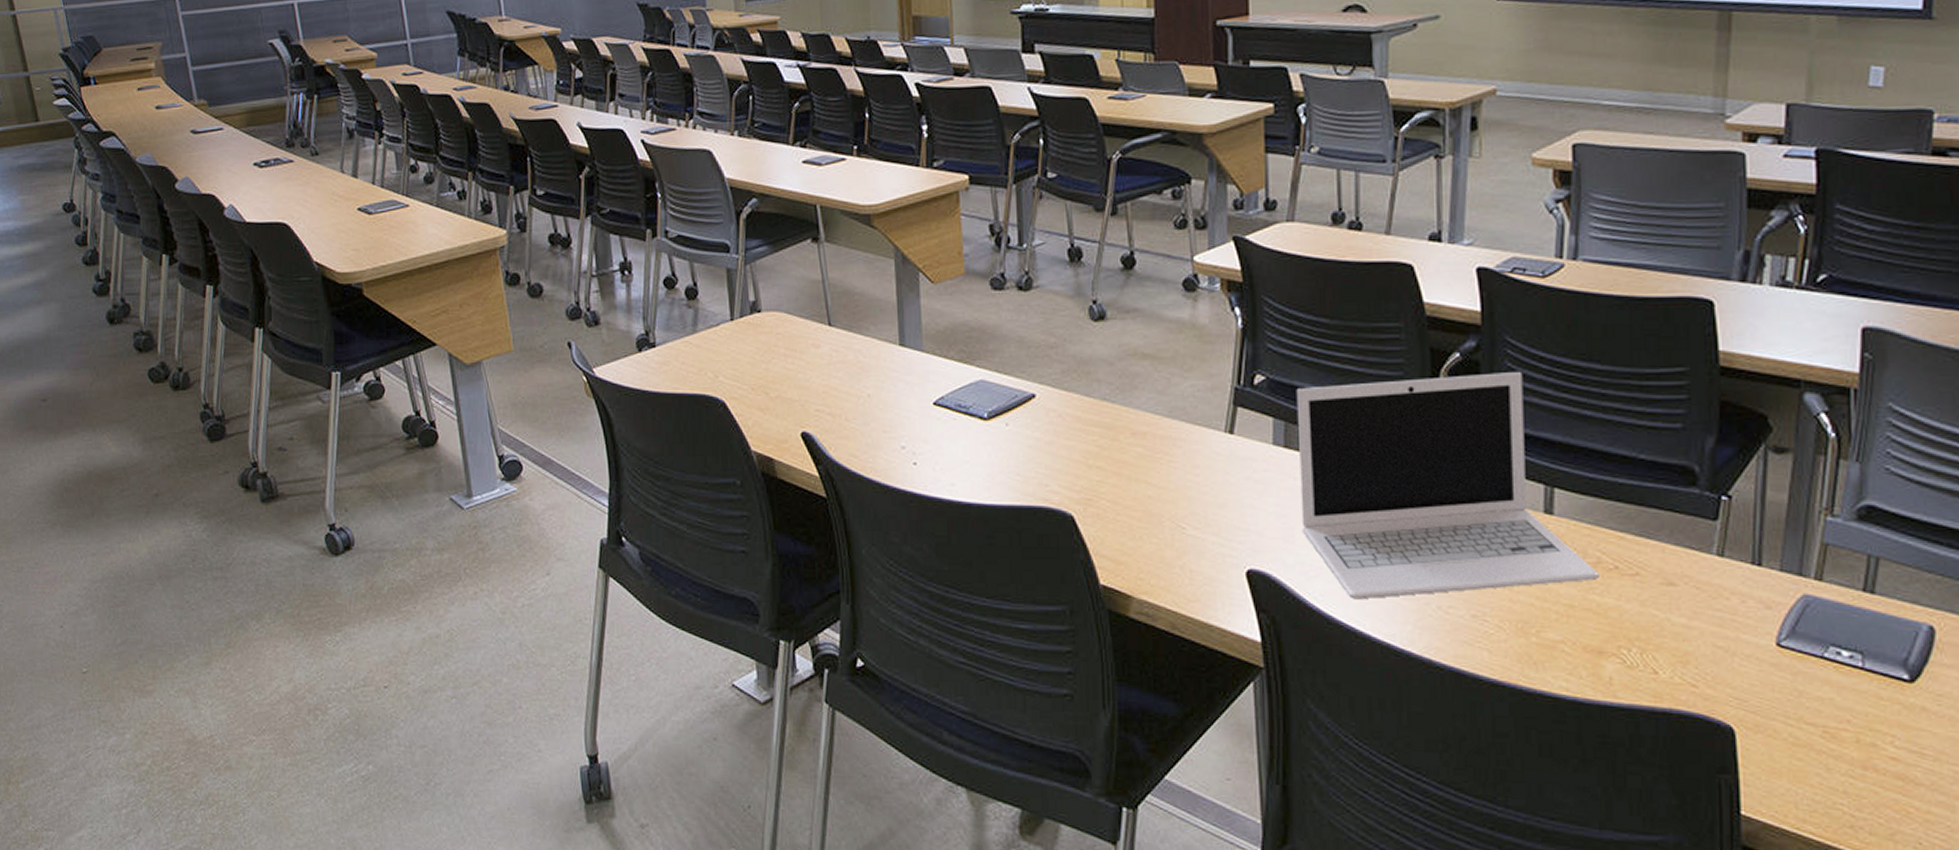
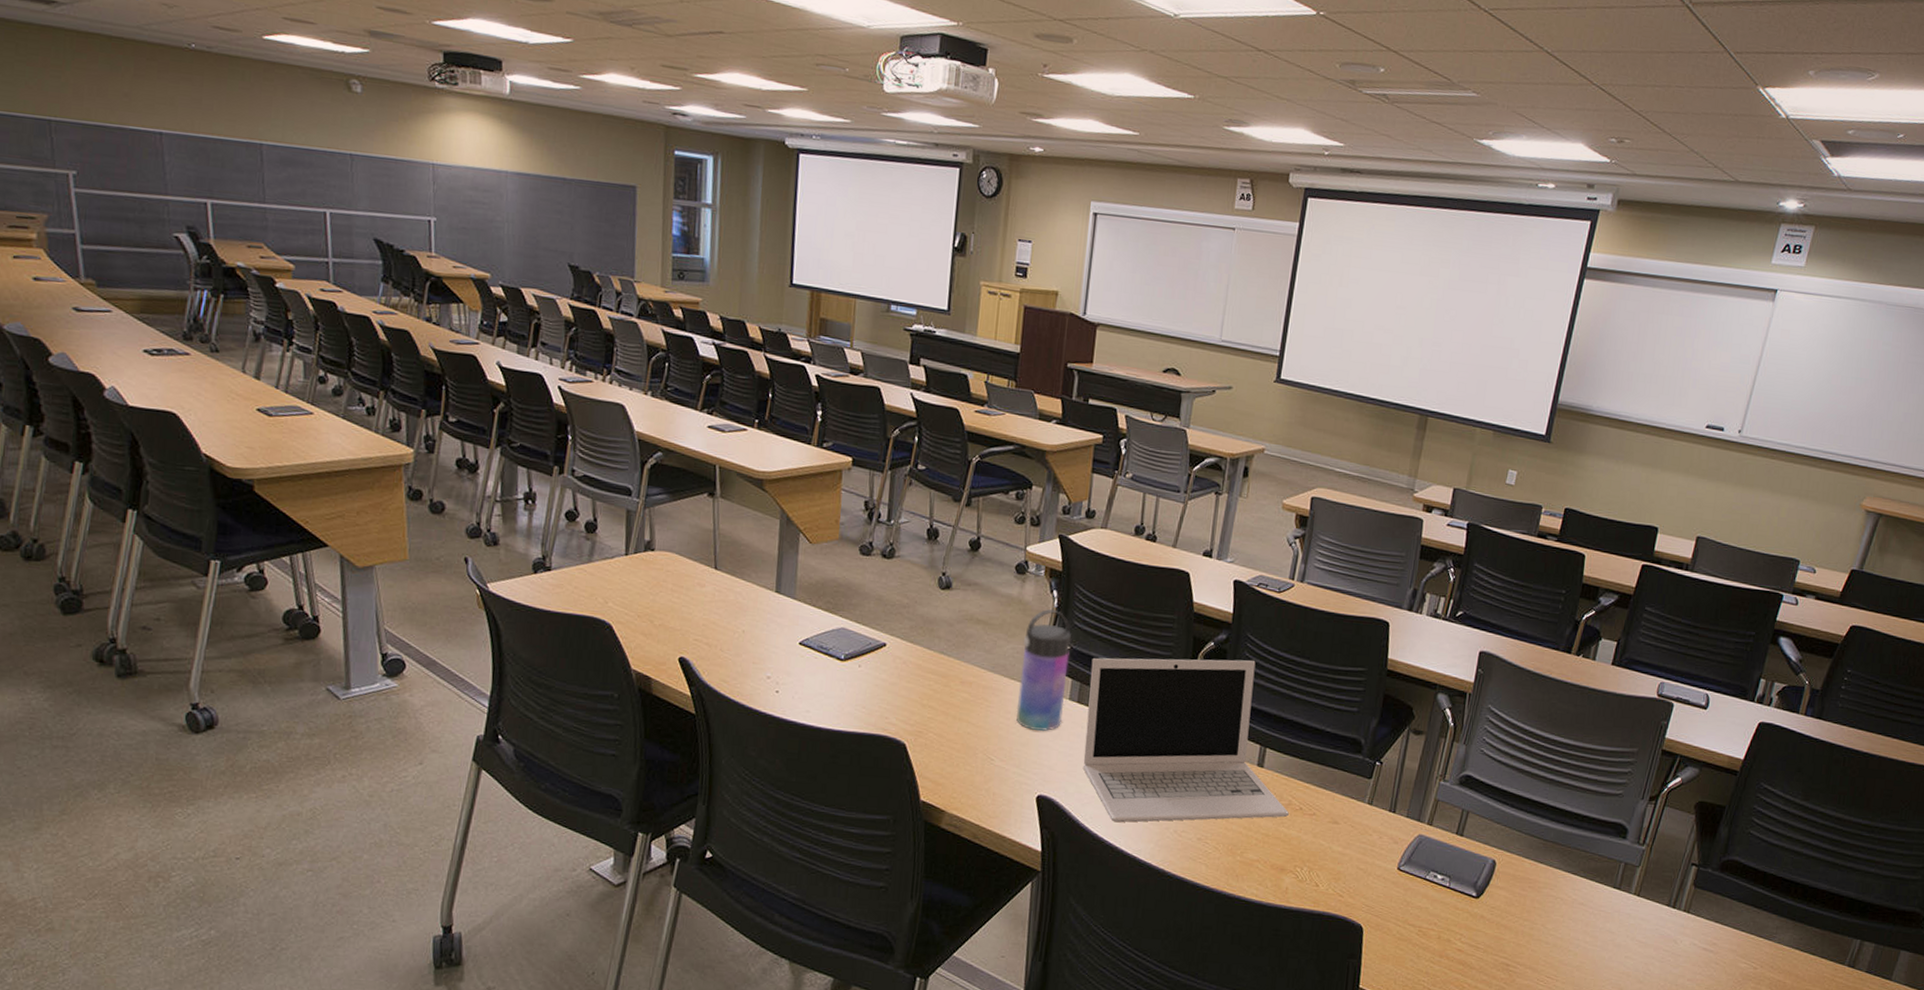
water bottle: none [1203,332,1268,488] -> present [1015,609,1073,732]

